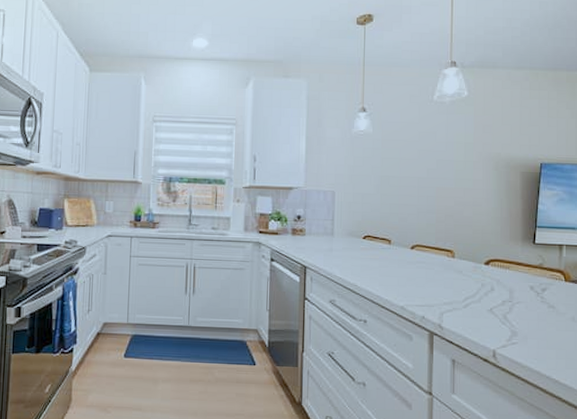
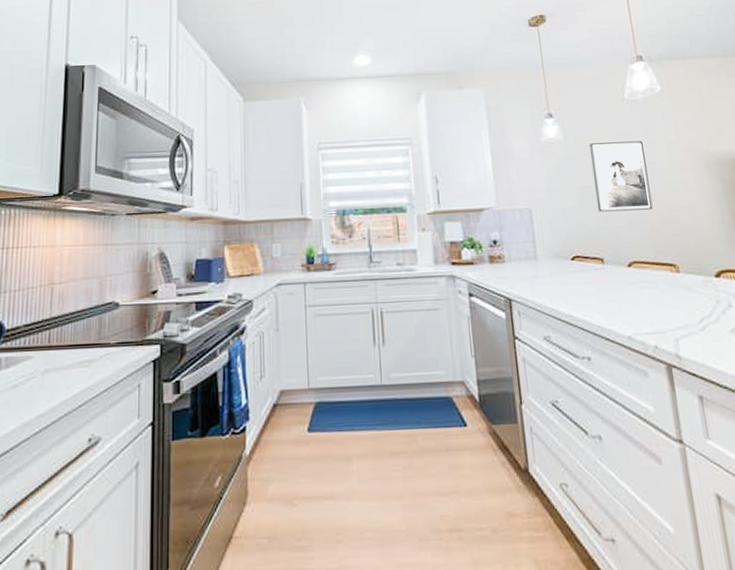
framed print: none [393,138,442,202] -> present [589,141,653,212]

